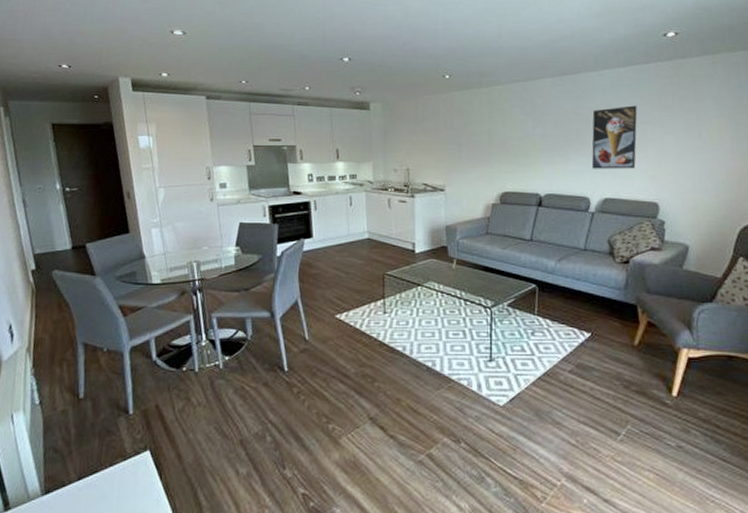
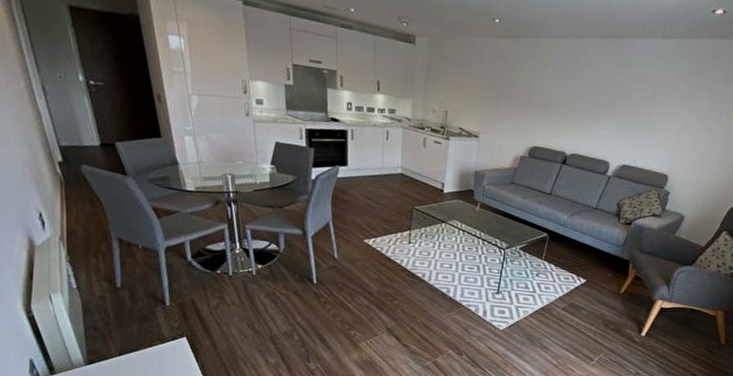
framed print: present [591,105,638,169] -> none [617,78,671,141]

